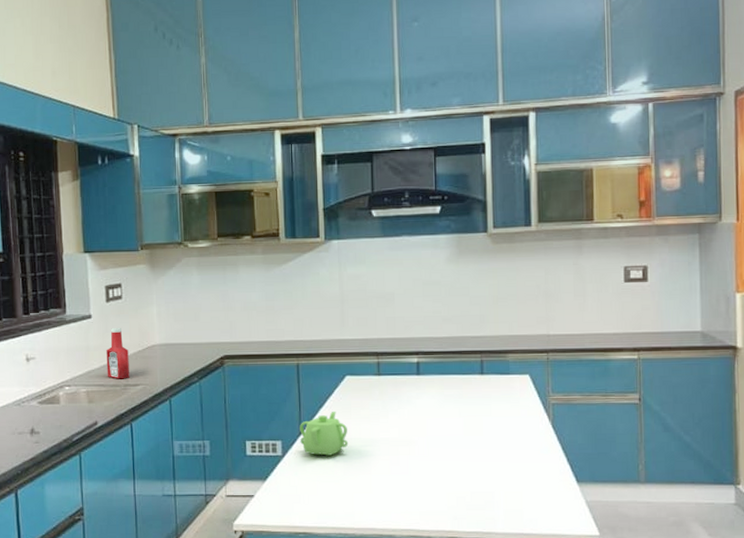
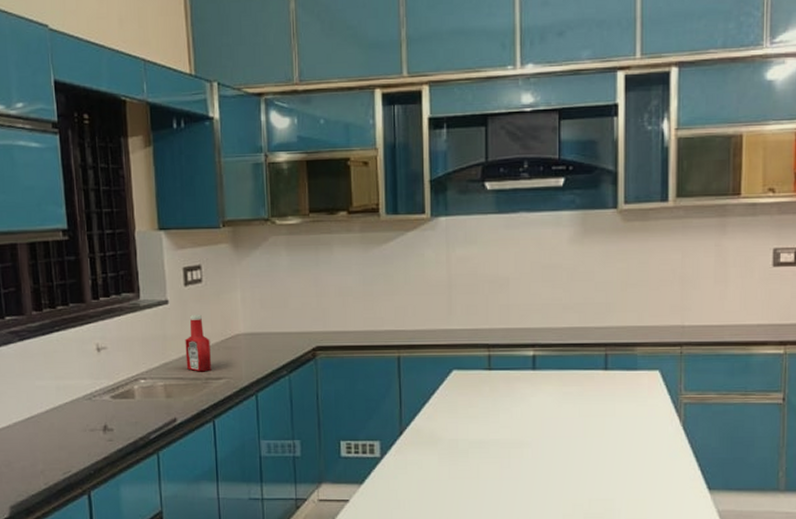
teapot: present [300,410,349,456] -> none [400,408,455,458]

